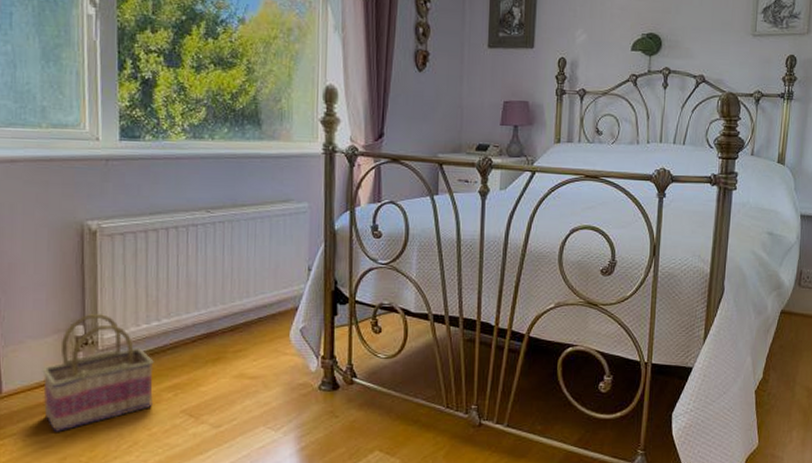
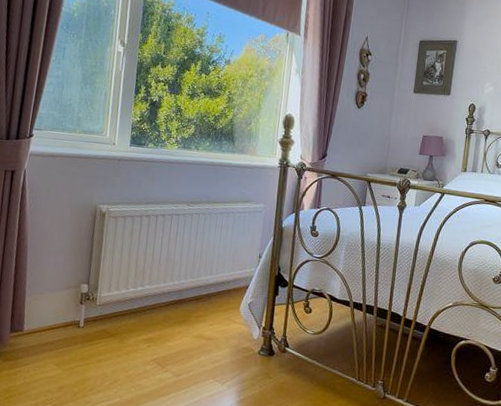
basket: present [42,314,154,432] -> none [52,276,136,366]

